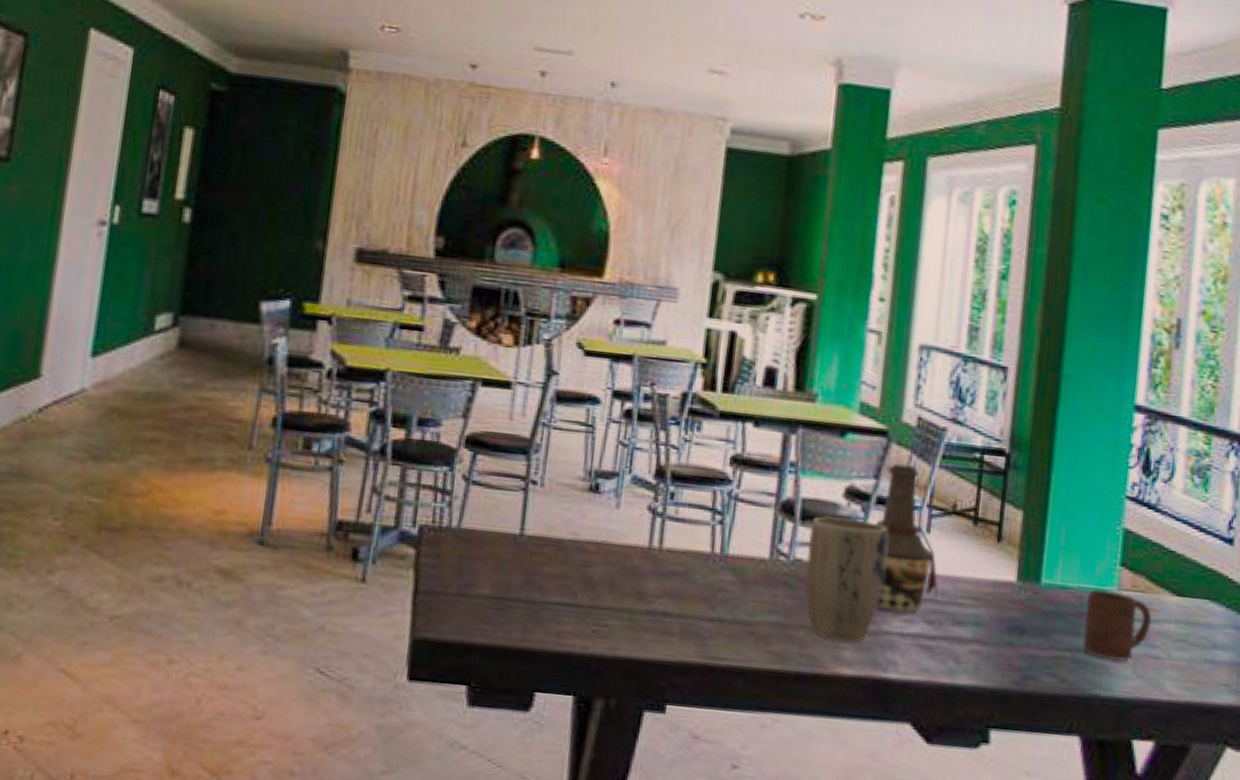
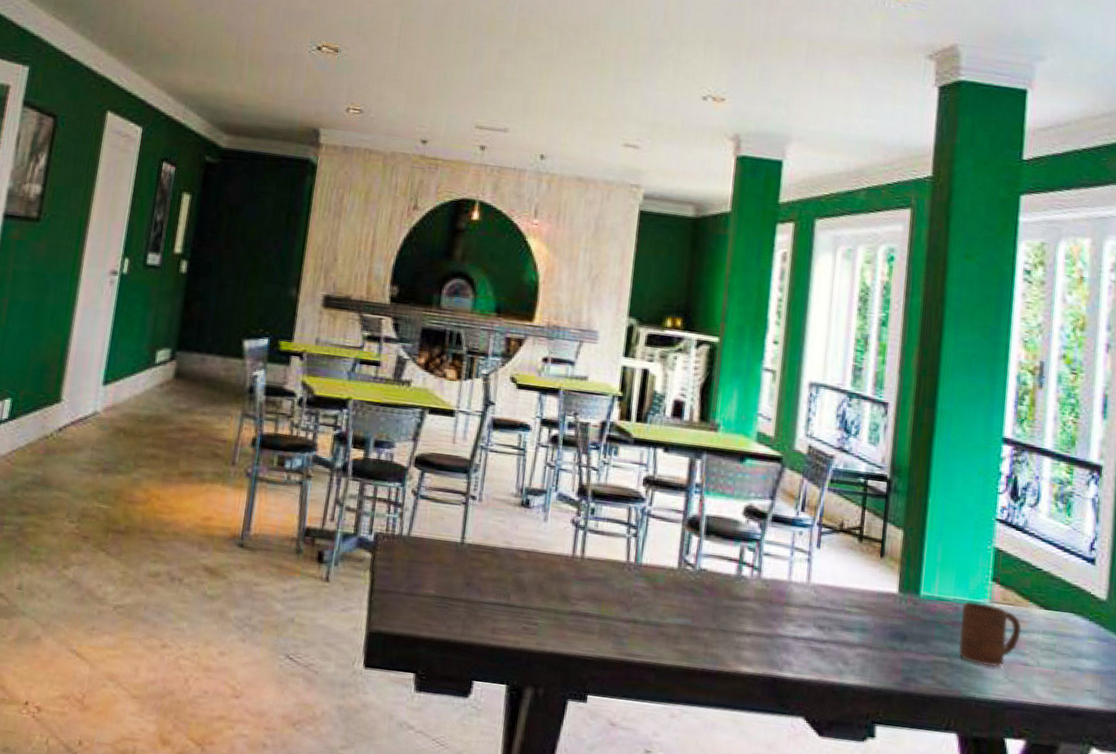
plant pot: present [806,516,888,642] -> none [710,532,782,643]
bottle: present [876,463,939,614] -> none [772,485,828,620]

